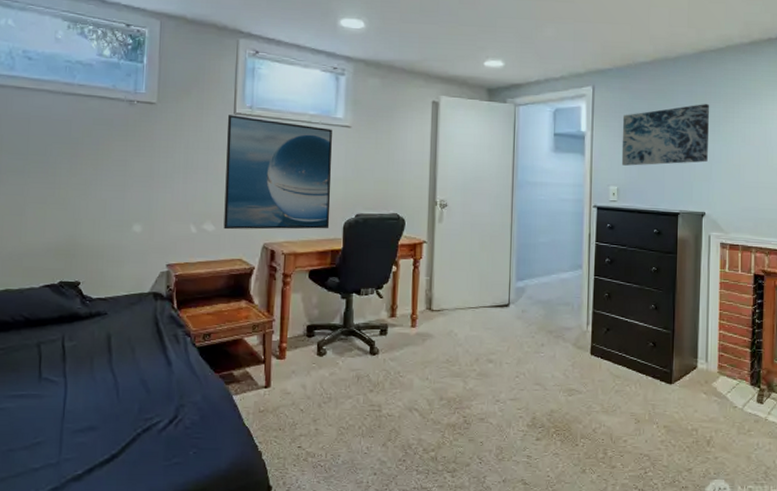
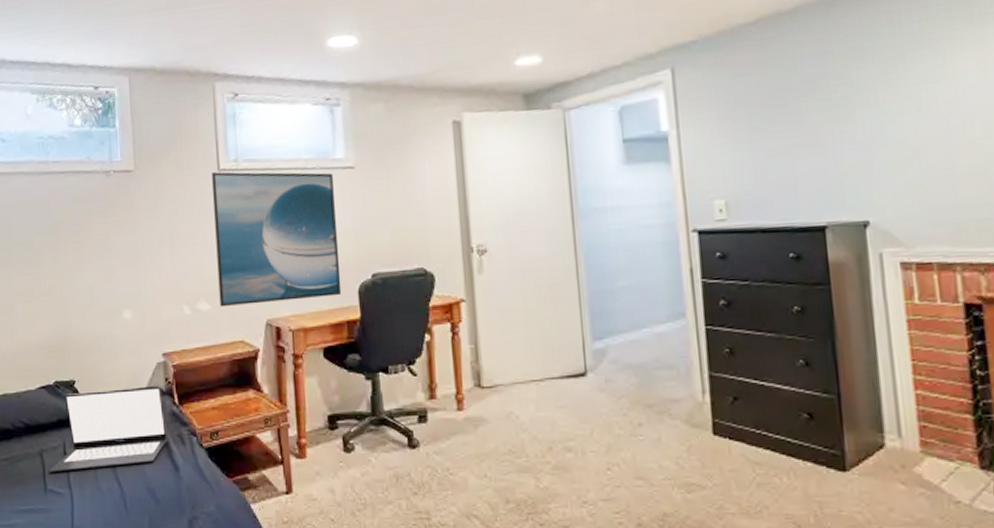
laptop: none [45,291,164,362] -> present [49,386,167,472]
wall art: present [621,104,710,166] -> none [721,66,864,170]

